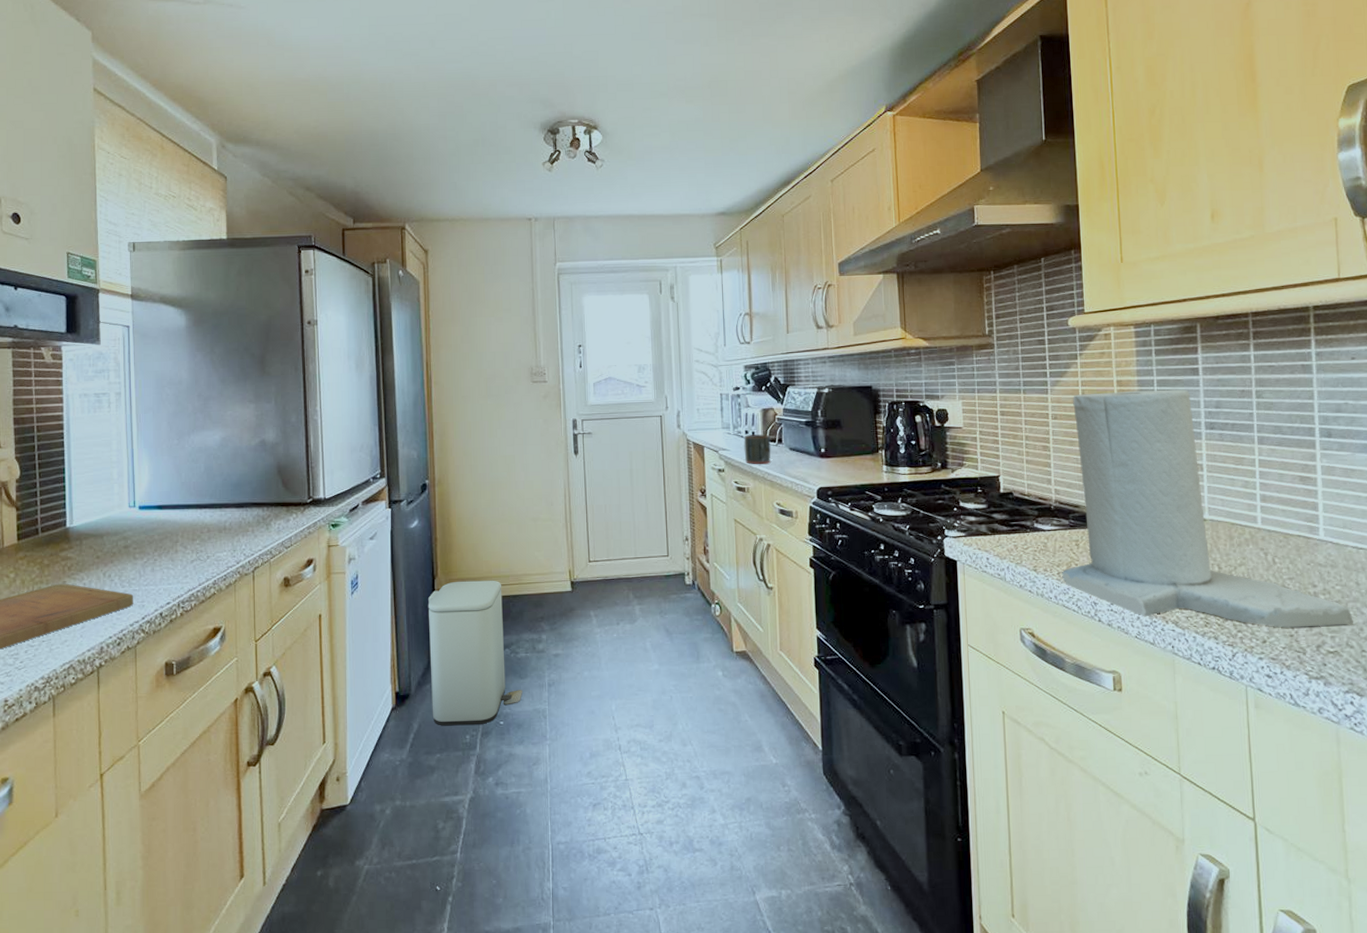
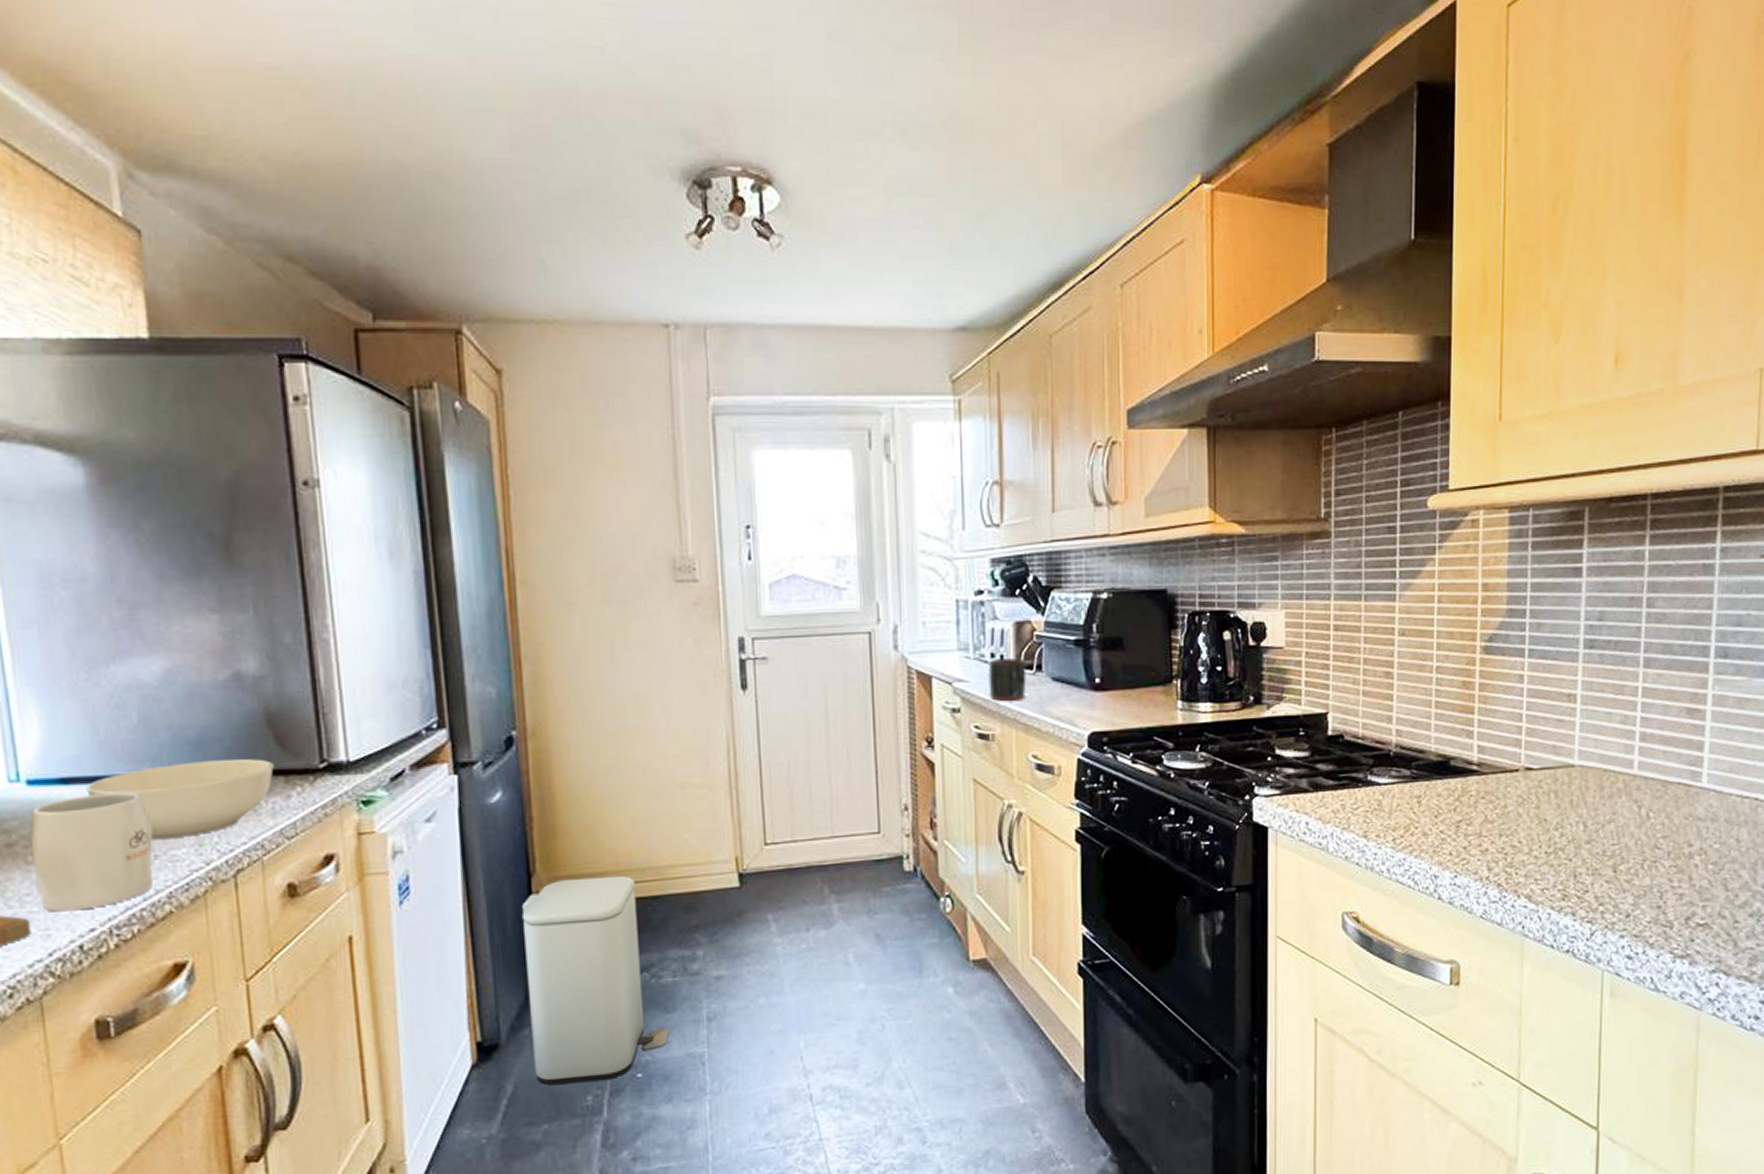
mug: none [138,515,208,591] -> present [30,792,154,912]
bowl: none [172,495,280,546] -> present [86,758,274,840]
paper towel: present [1062,389,1353,628] -> none [1398,596,1729,898]

